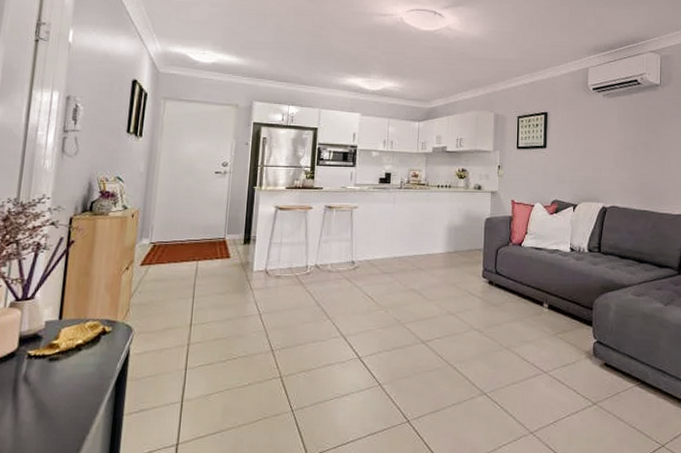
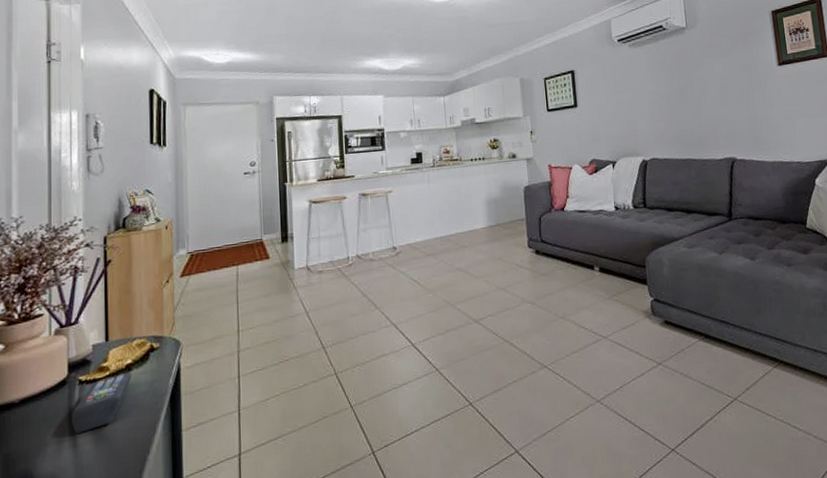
remote control: none [16,352,81,406] -> present [72,372,132,434]

